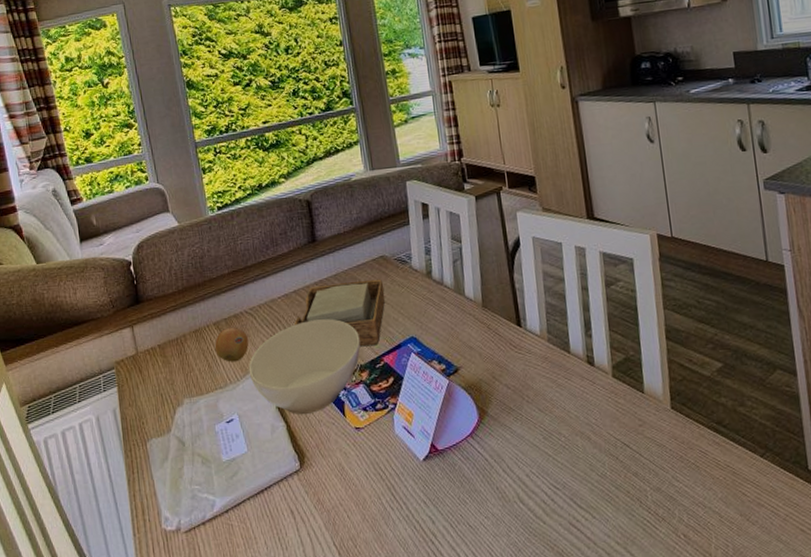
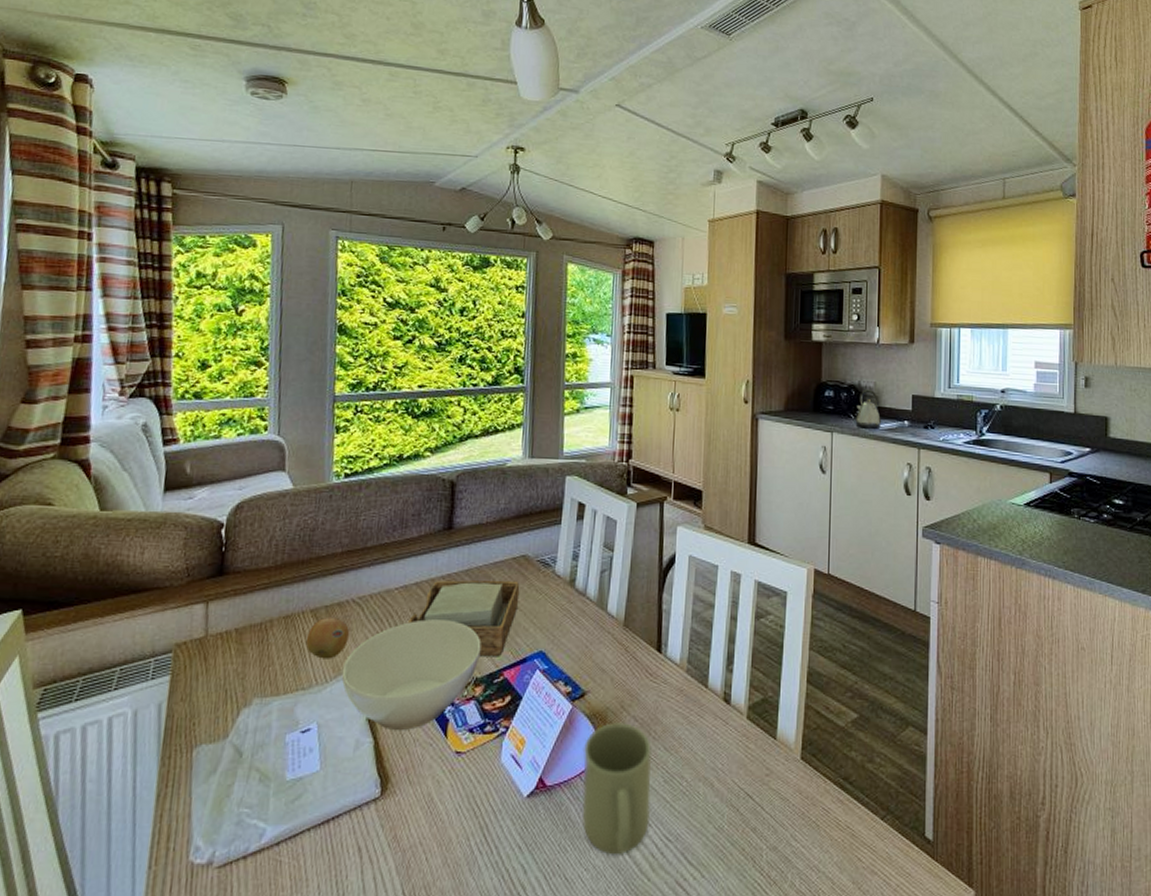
mug: none [464,391,537,504] -> present [581,723,651,855]
kettle: none [676,54,705,95] -> present [855,389,882,430]

